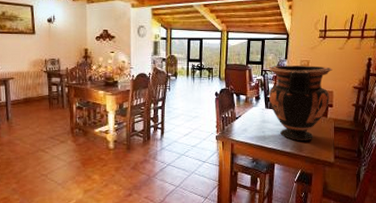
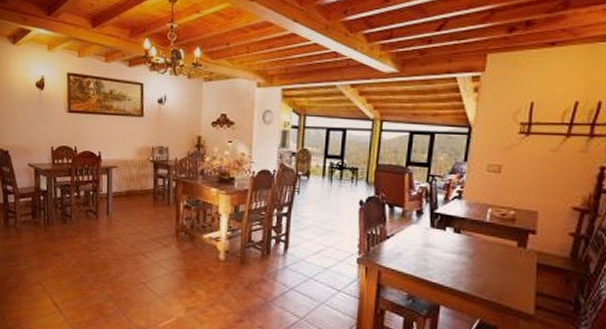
vase: present [269,65,333,141] -> none [437,170,539,280]

